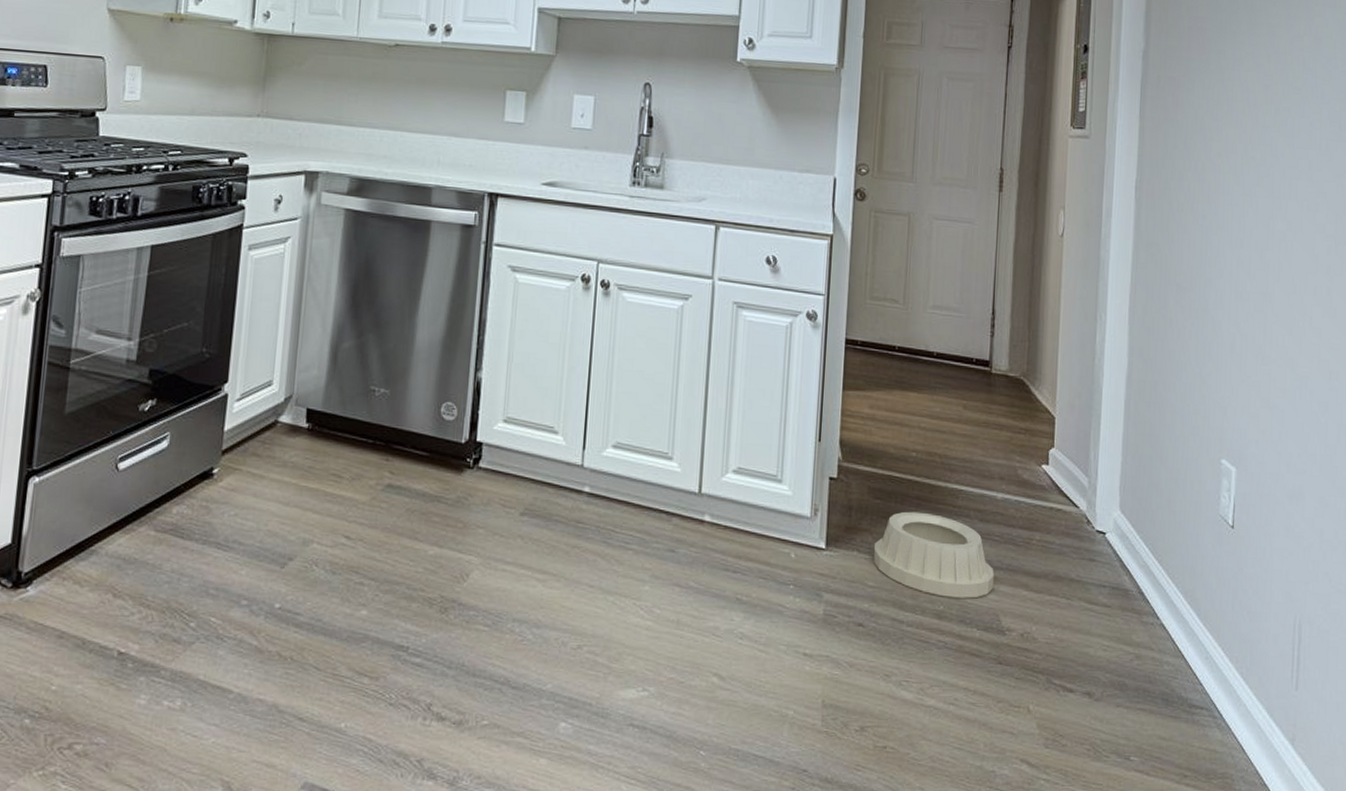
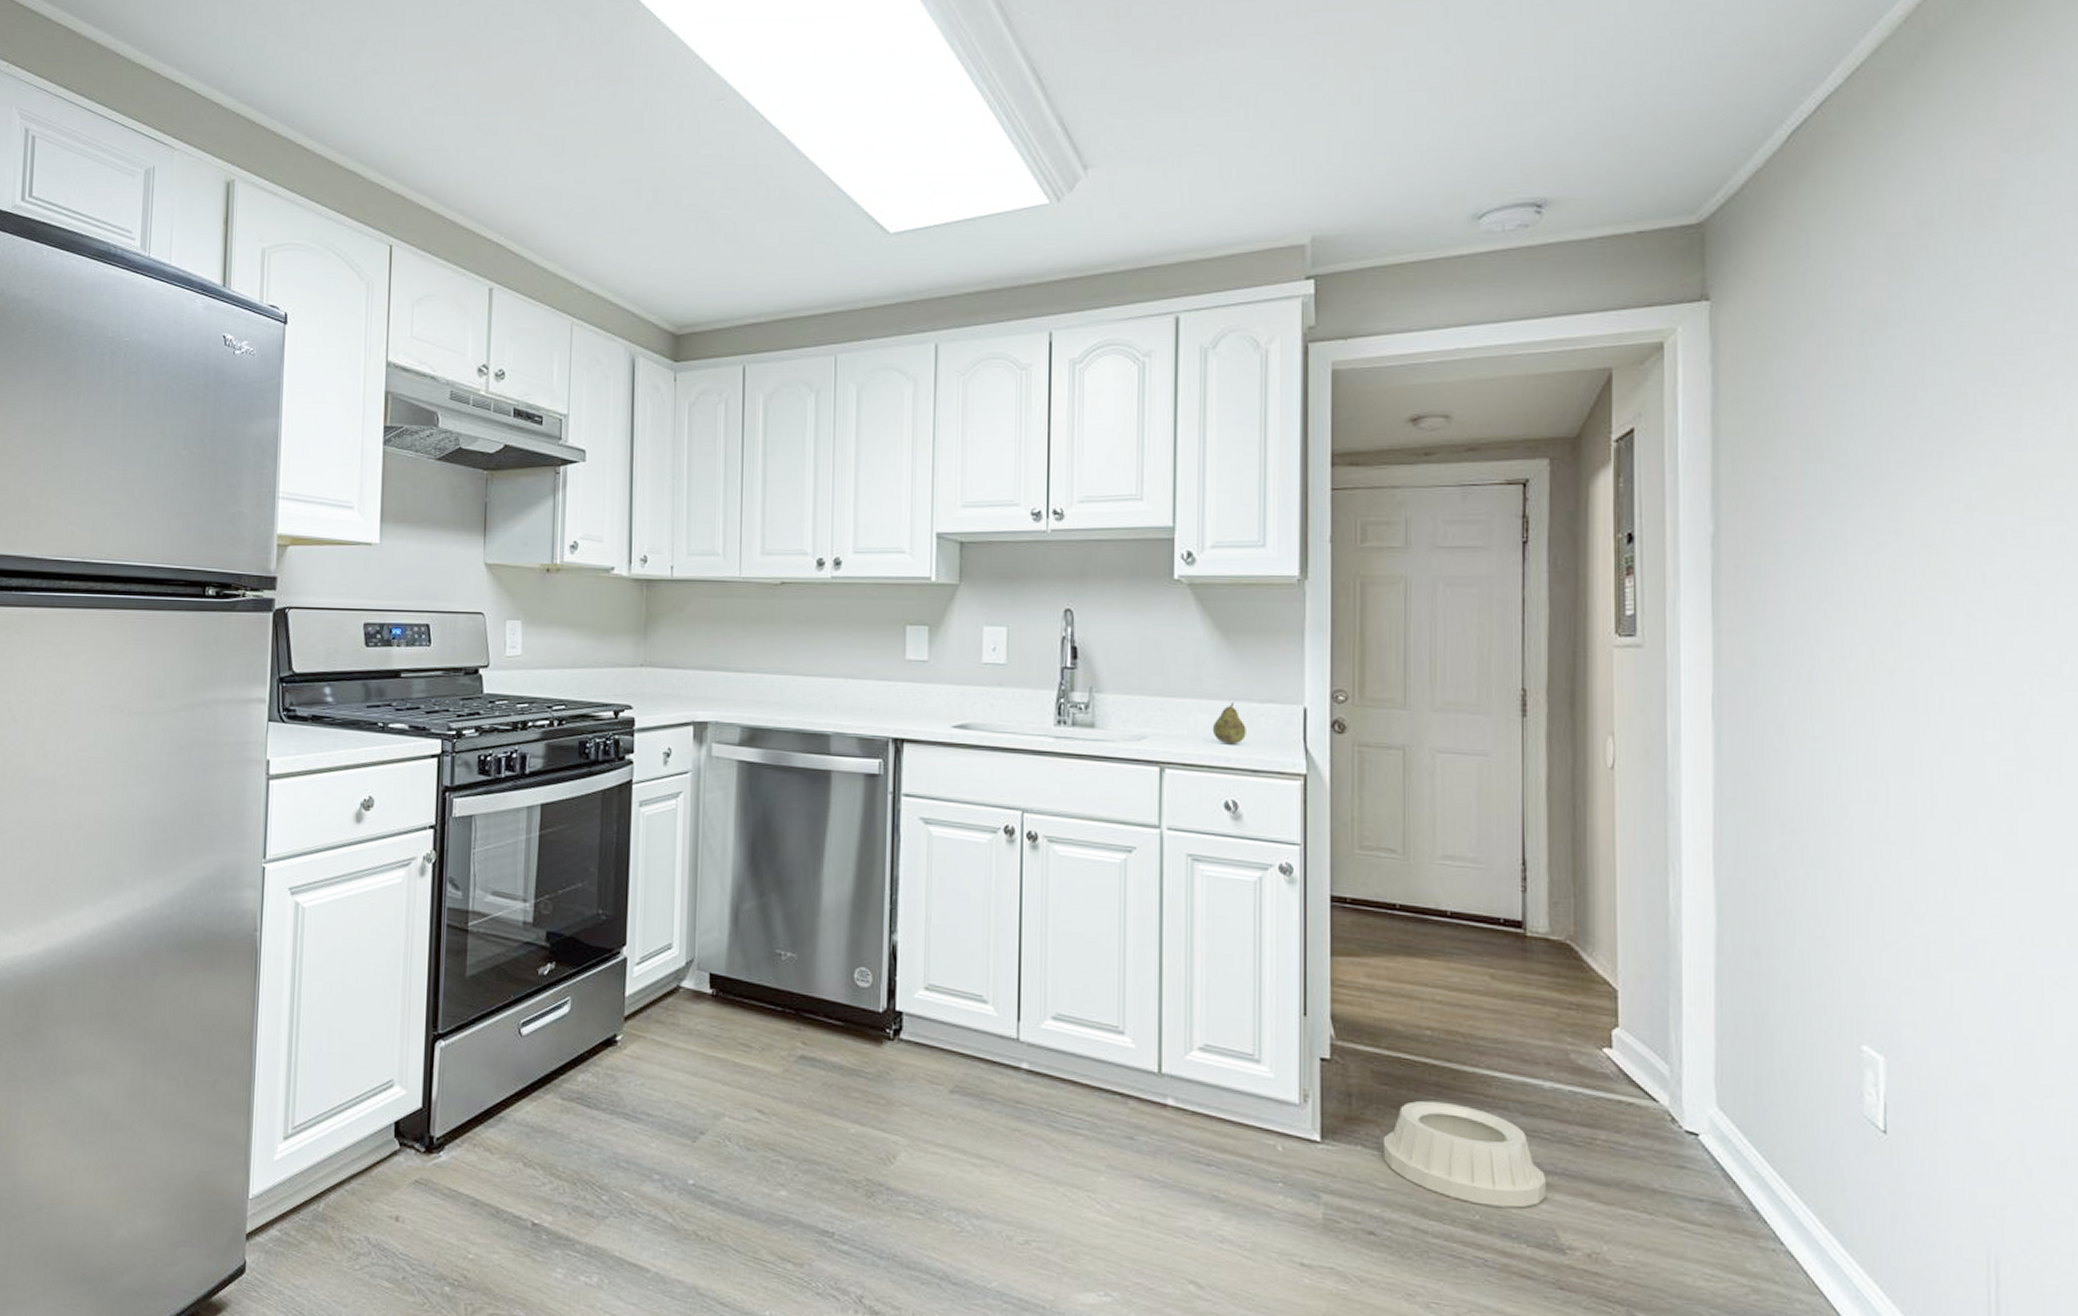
fruit: none [760,171,788,208] -> present [1212,703,1246,745]

